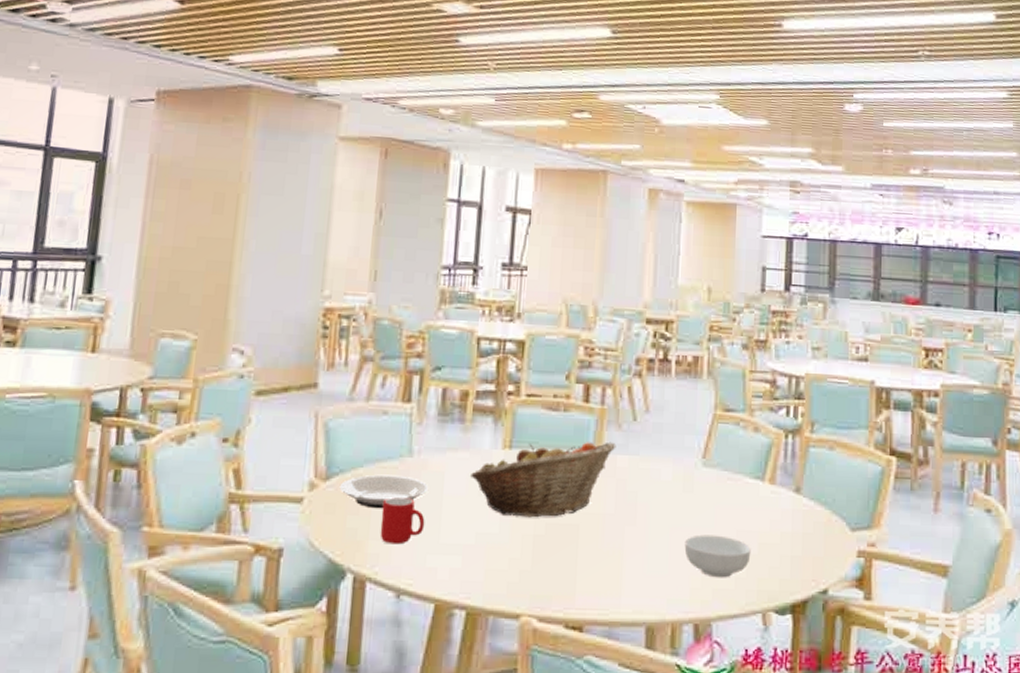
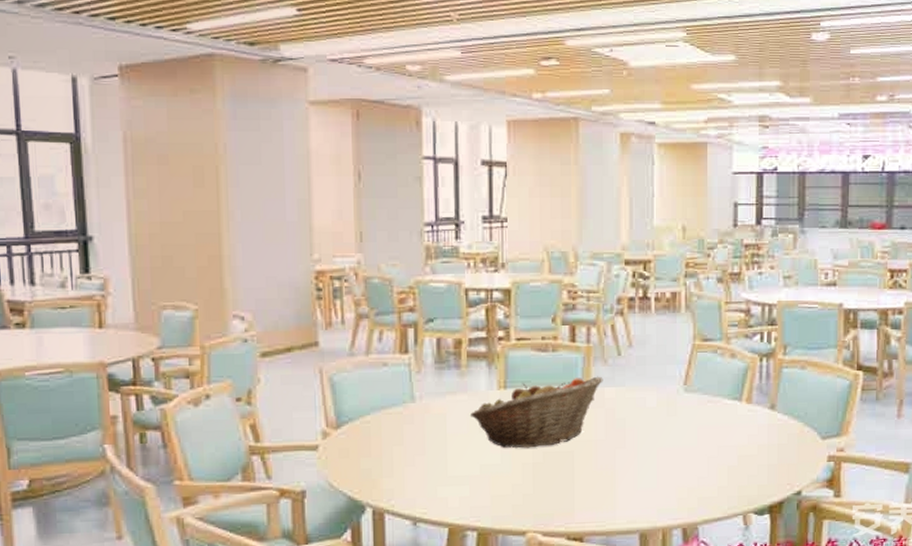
plate: present [339,474,429,509] -> none [350,419,433,451]
cup: present [380,496,425,545] -> none [392,438,433,480]
cereal bowl: present [684,534,751,578] -> none [671,451,731,488]

